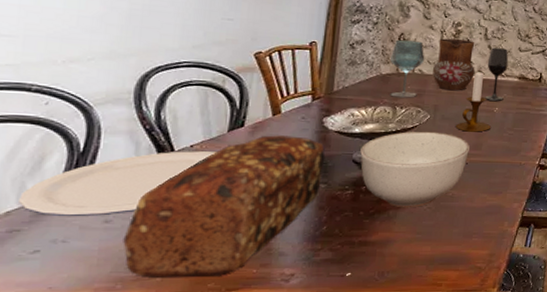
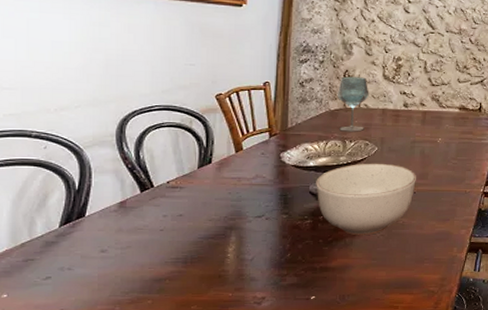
plate: present [19,151,216,216] -> none [31,187,189,247]
bread loaf: present [123,135,326,278] -> none [117,170,285,301]
ceramic pitcher: present [433,38,475,91] -> none [377,73,417,124]
candlestick: present [455,72,491,132] -> none [401,104,435,162]
wine glass: present [485,47,509,102] -> none [428,80,449,133]

